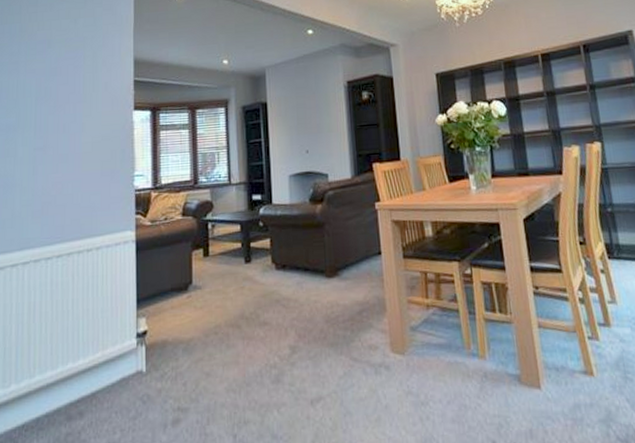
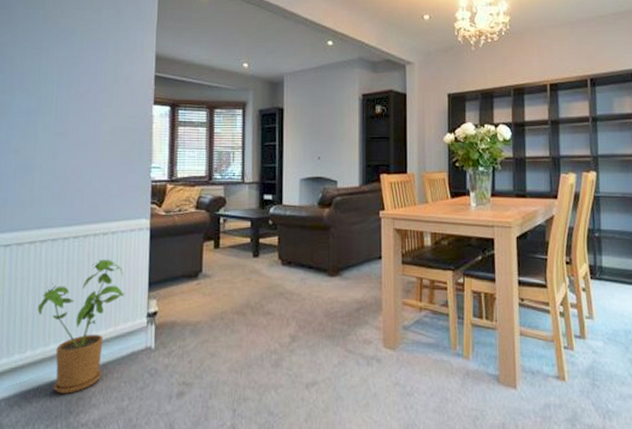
house plant: none [21,278,112,430] -> present [37,260,125,394]

